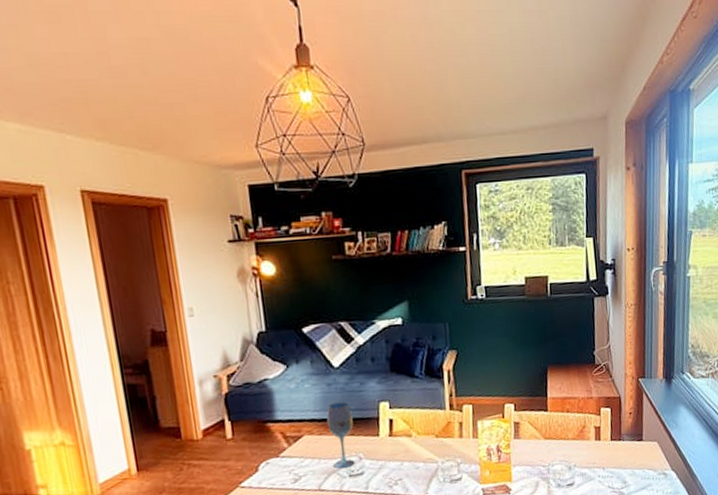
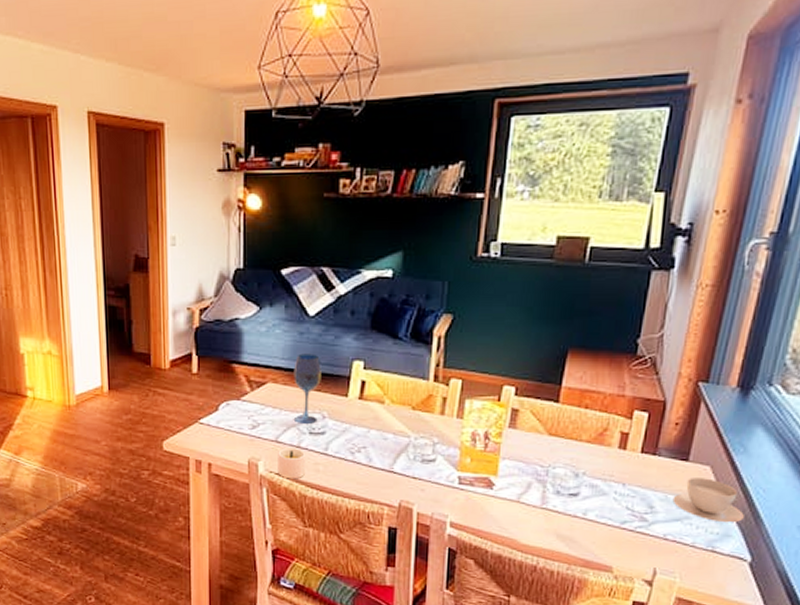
teacup: none [637,451,685,484] -> present [672,478,744,523]

